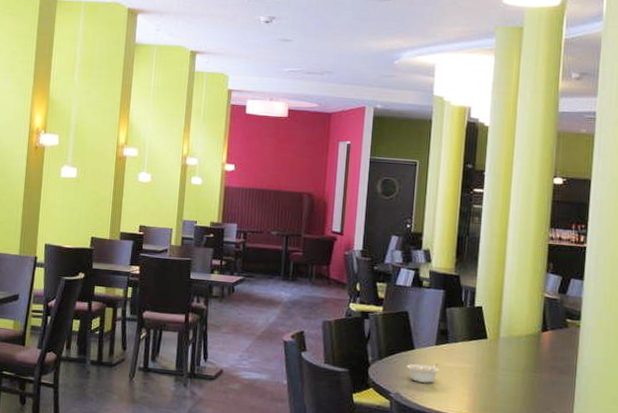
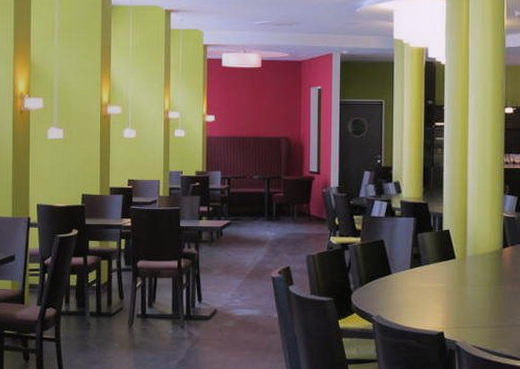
legume: present [406,363,440,383] -> none [385,285,416,304]

